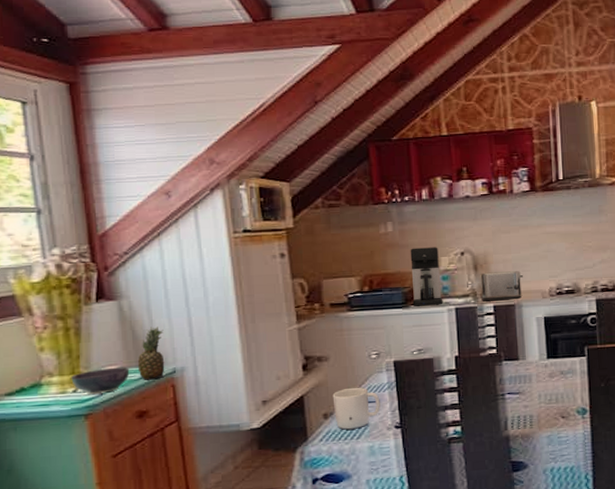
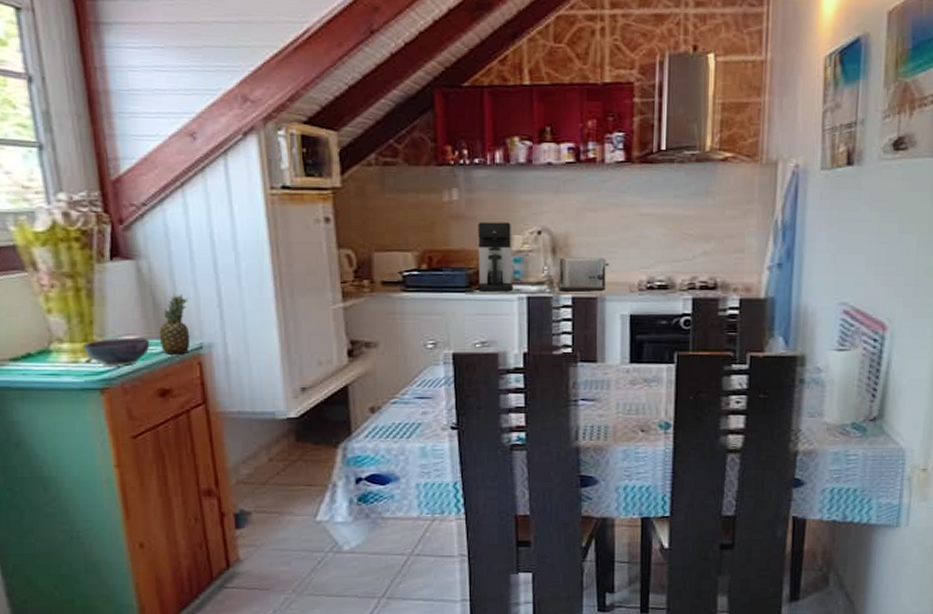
mug: present [332,387,381,430] -> none [381,380,435,427]

